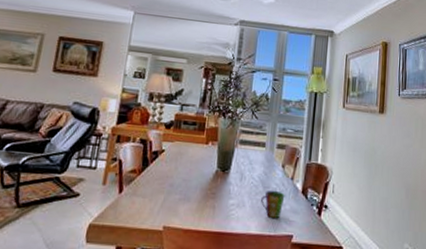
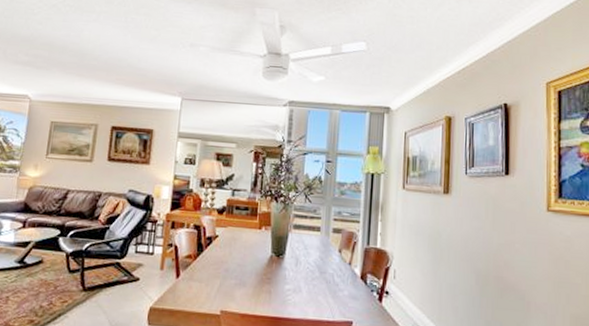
cup: present [261,190,285,219] -> none [318,275,343,305]

